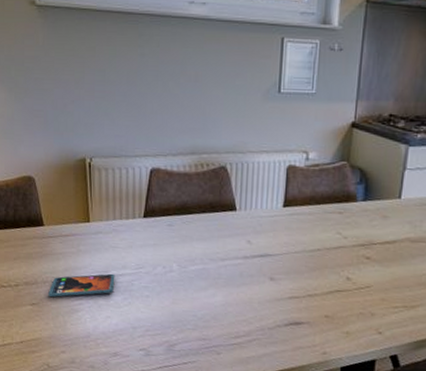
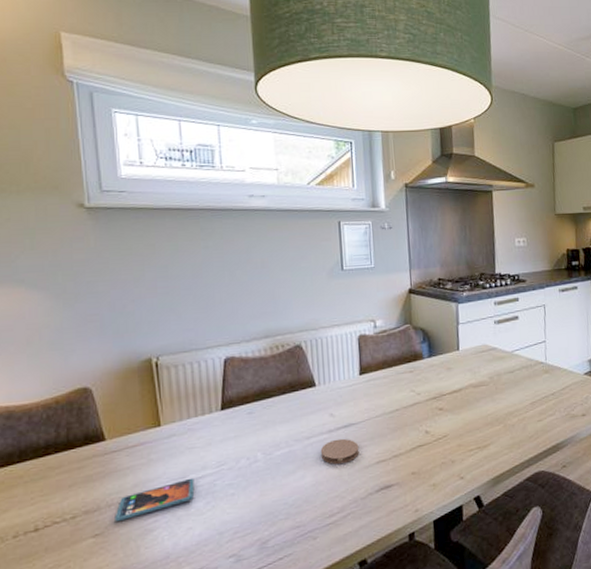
coaster: none [233,266,273,292] -> present [320,438,360,465]

